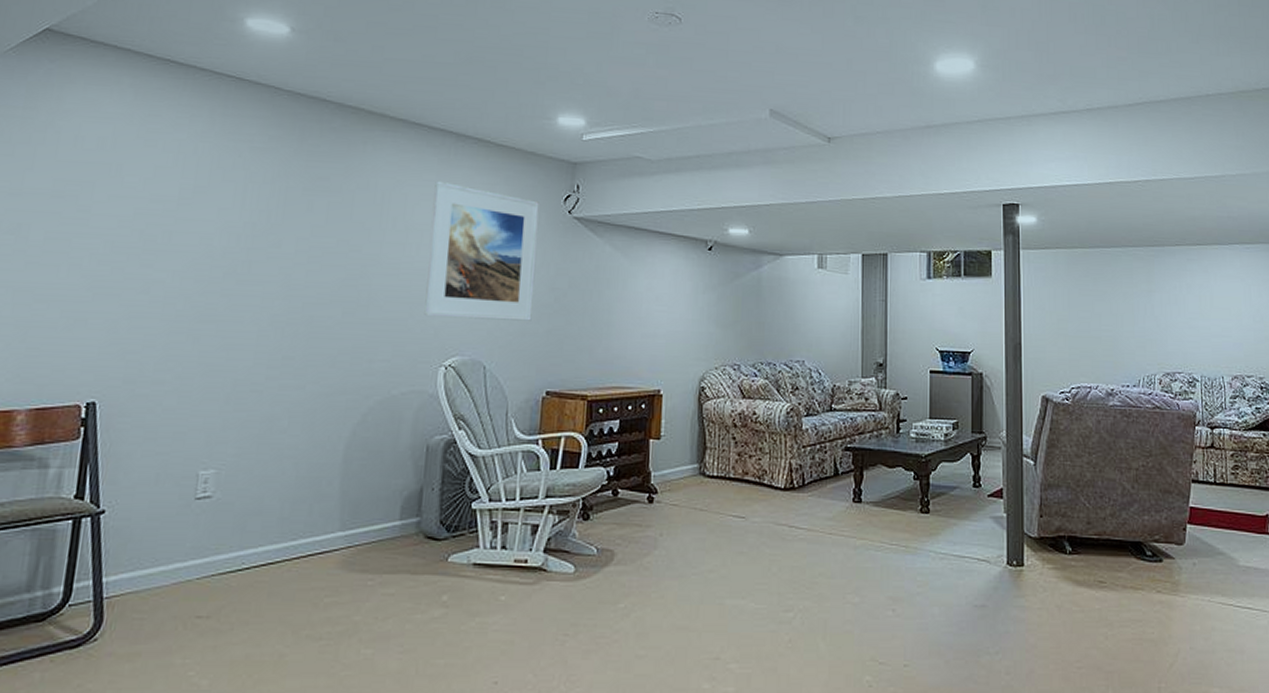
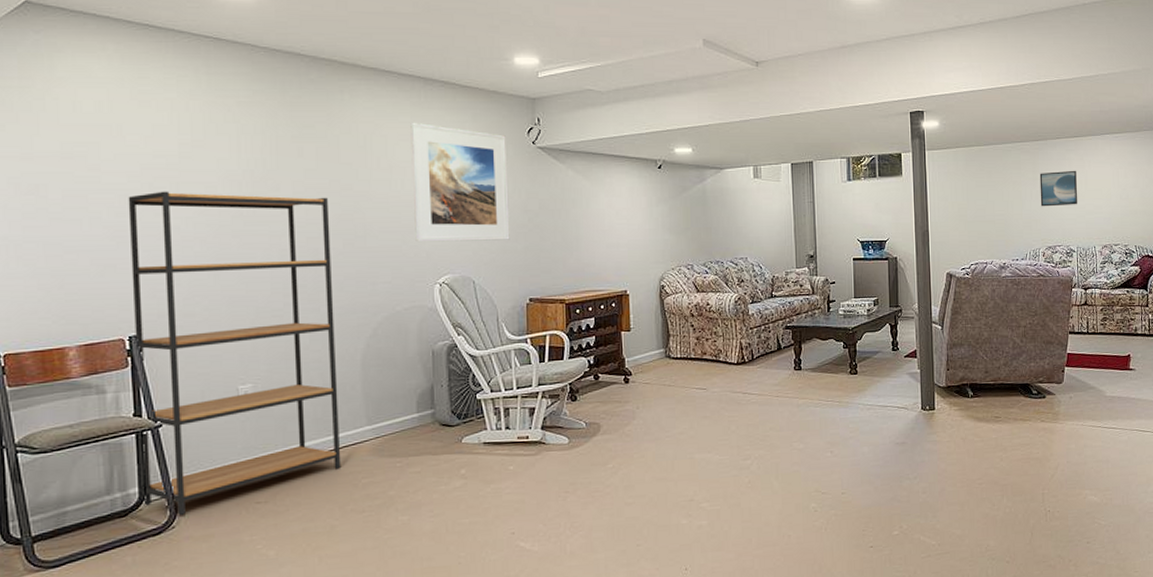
bookshelf: none [66,239,333,626] -> present [128,191,342,516]
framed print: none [1155,283,1201,325] -> present [1039,170,1077,207]

